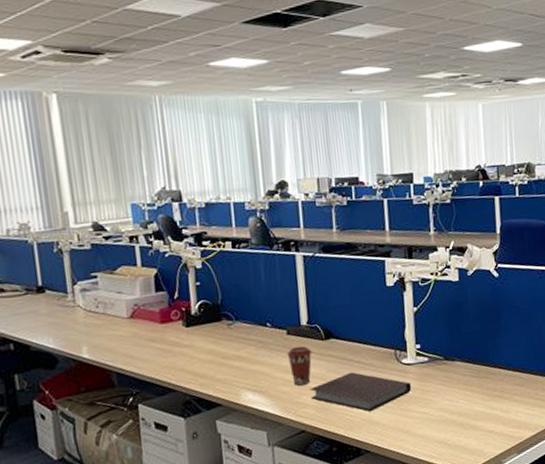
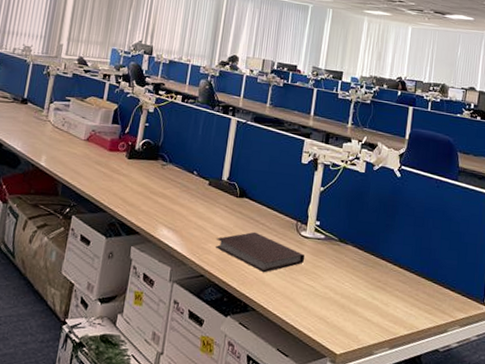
coffee cup: present [287,346,312,386] -> none [204,197,226,234]

